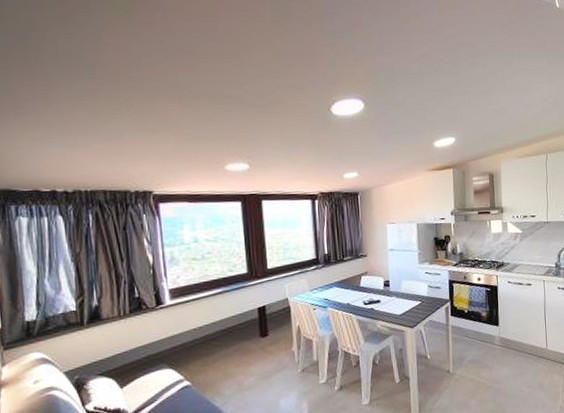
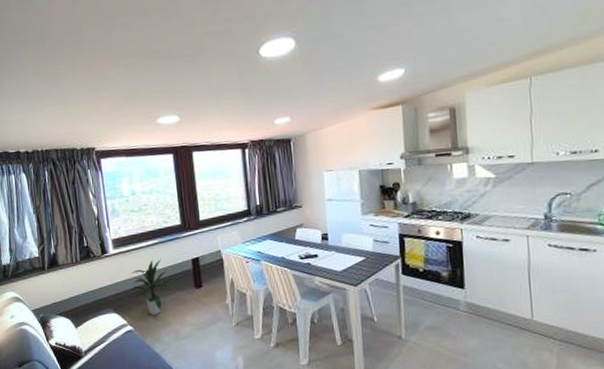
indoor plant: none [188,308,236,368] -> present [129,259,172,316]

